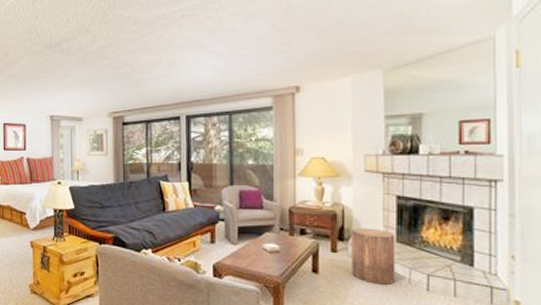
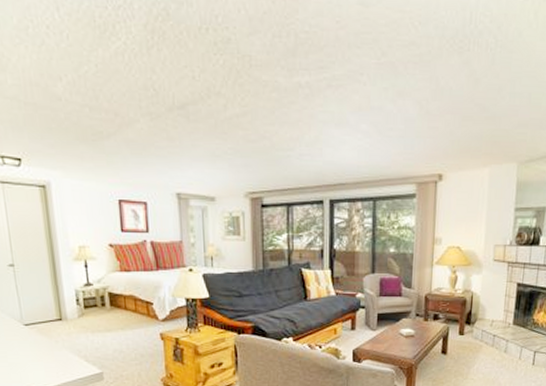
stool: present [352,228,396,285] -> none [474,312,513,361]

